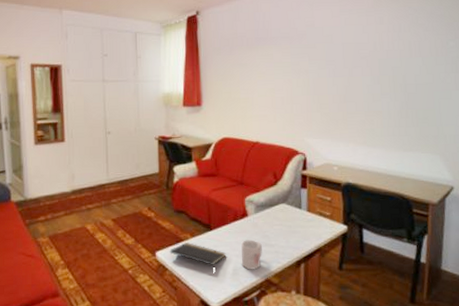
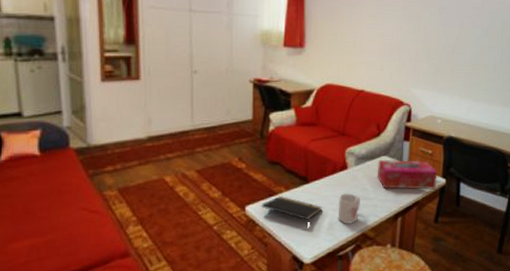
tissue box: none [277,206,339,237] -> present [378,159,438,191]

